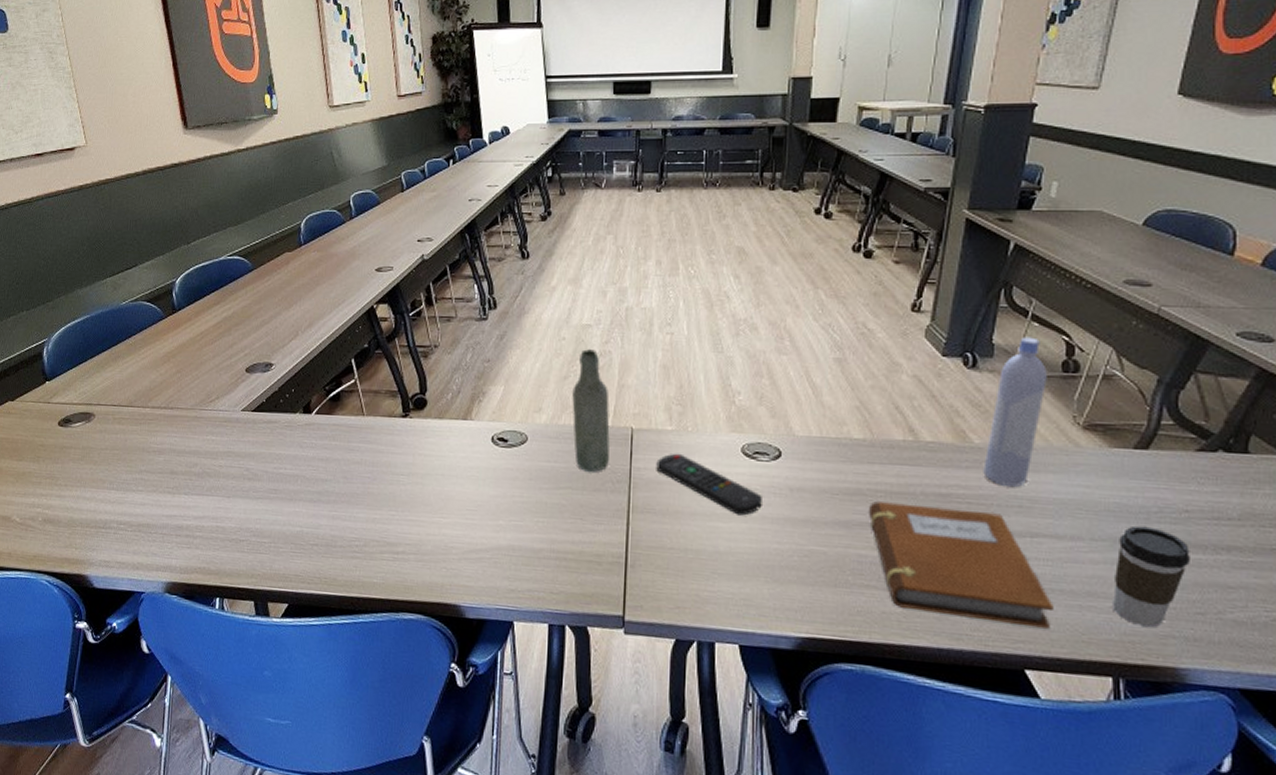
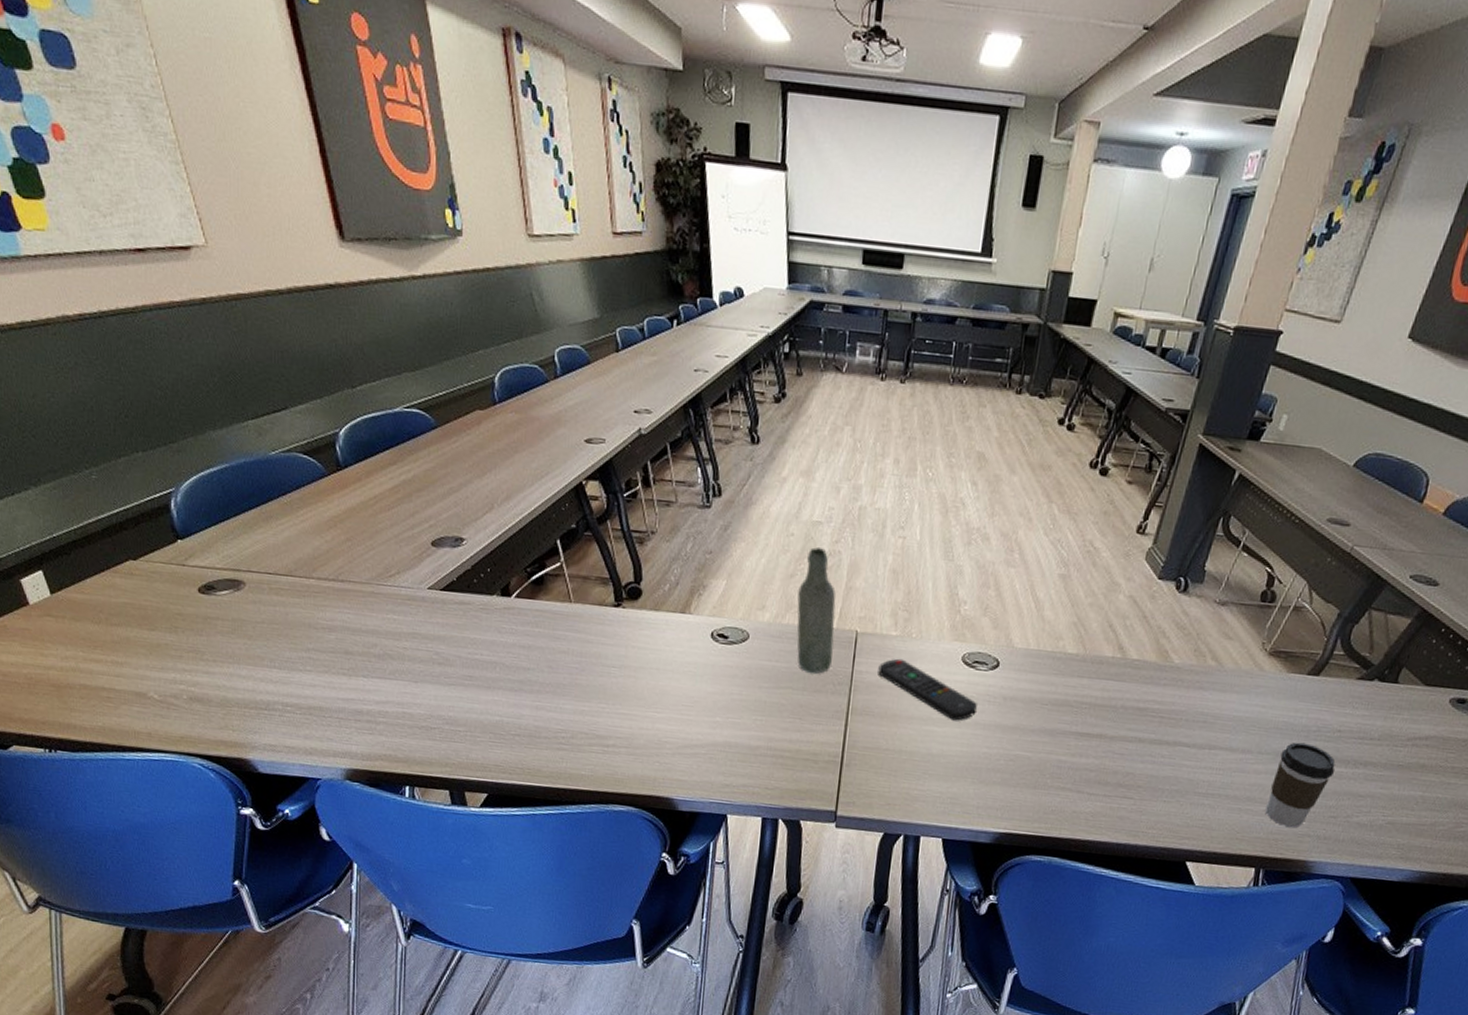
notebook: present [868,501,1054,629] -> none [1072,712,1219,828]
bottle: present [983,337,1047,487] -> none [1178,565,1248,704]

